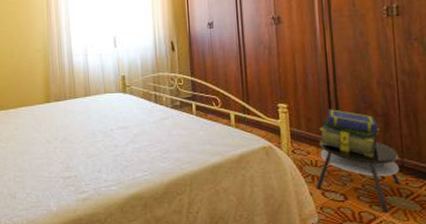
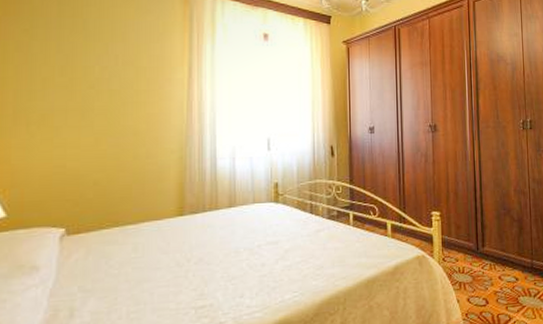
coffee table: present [315,139,402,213] -> none [462,245,531,313]
stack of books: present [319,109,380,157] -> none [466,216,515,261]

